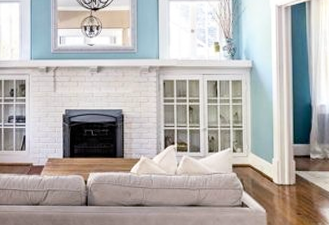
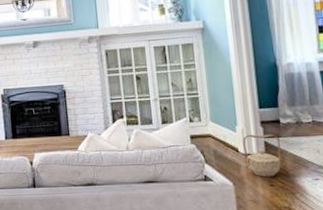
basket: none [277,166,309,206] -> present [243,134,282,177]

